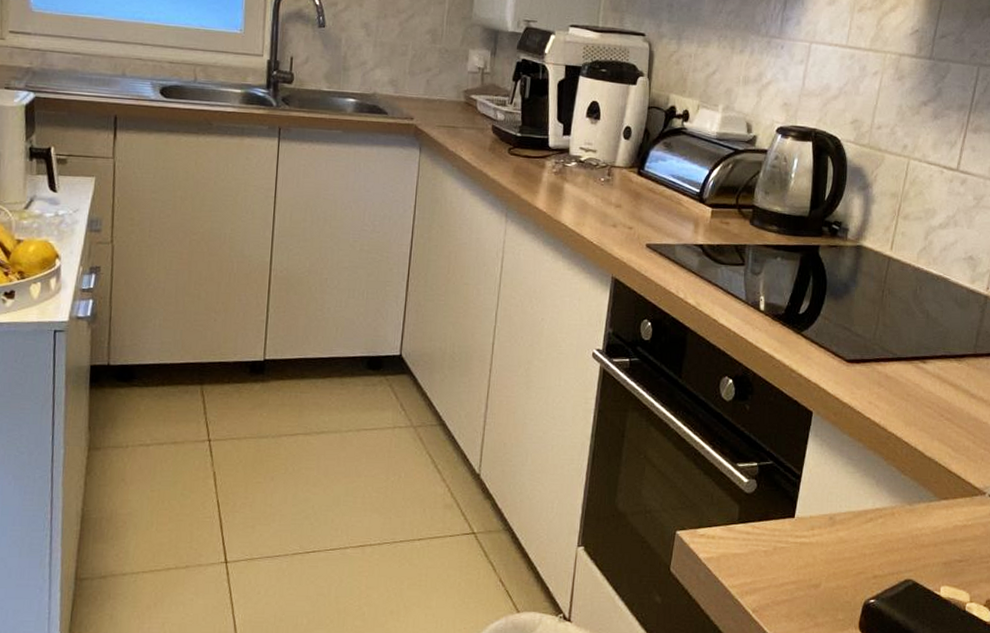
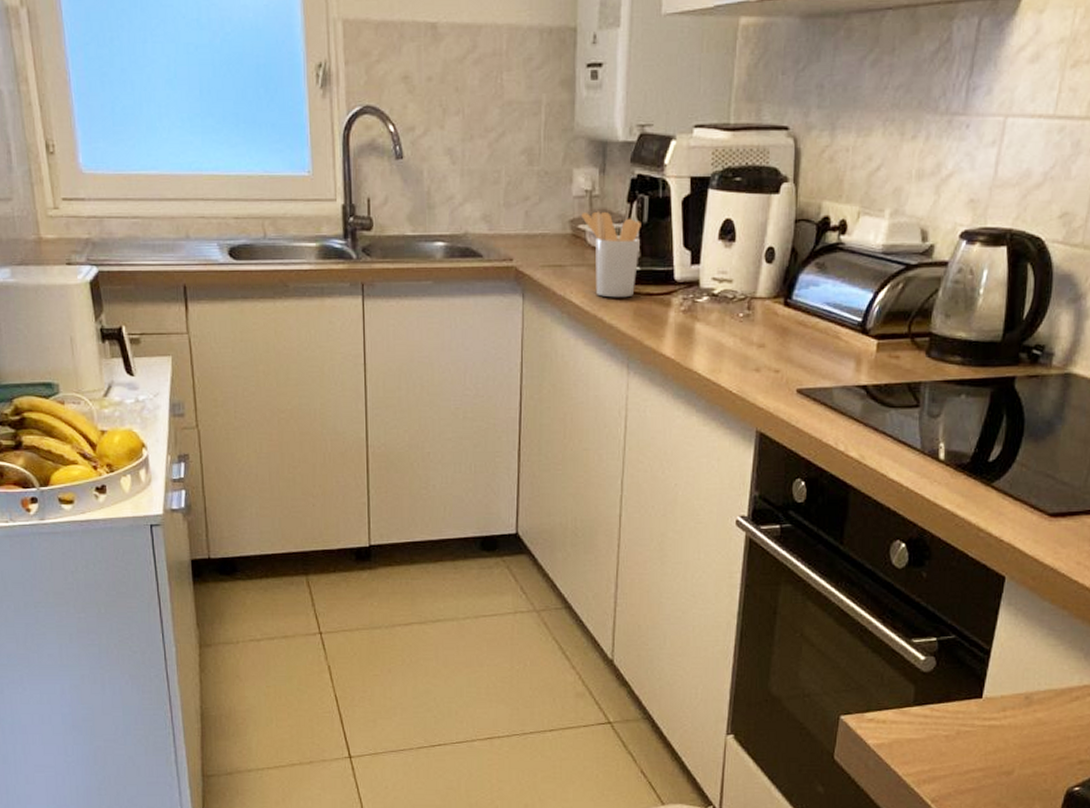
utensil holder: none [474,85,524,158] -> present [581,211,641,298]

